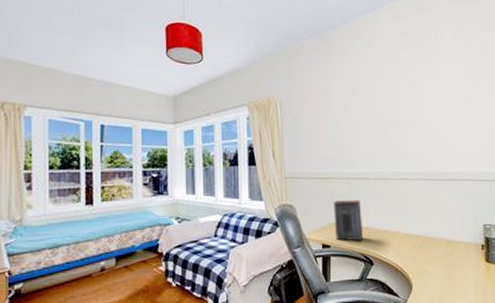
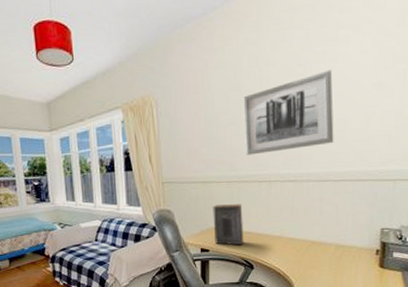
wall art: none [359,84,438,154] -> present [243,69,334,155]

